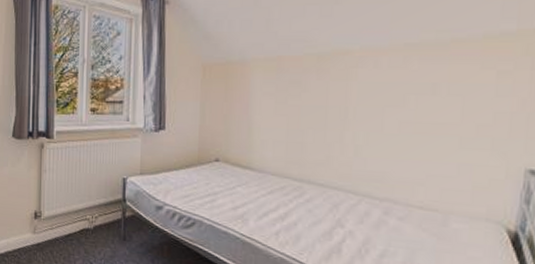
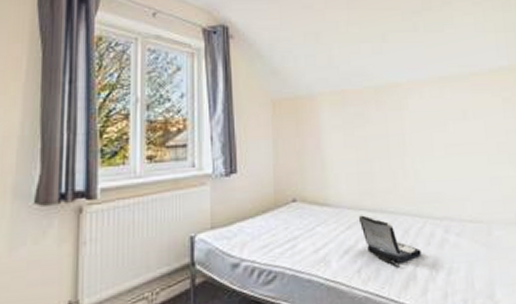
laptop: none [282,183,351,239] -> present [358,215,421,268]

